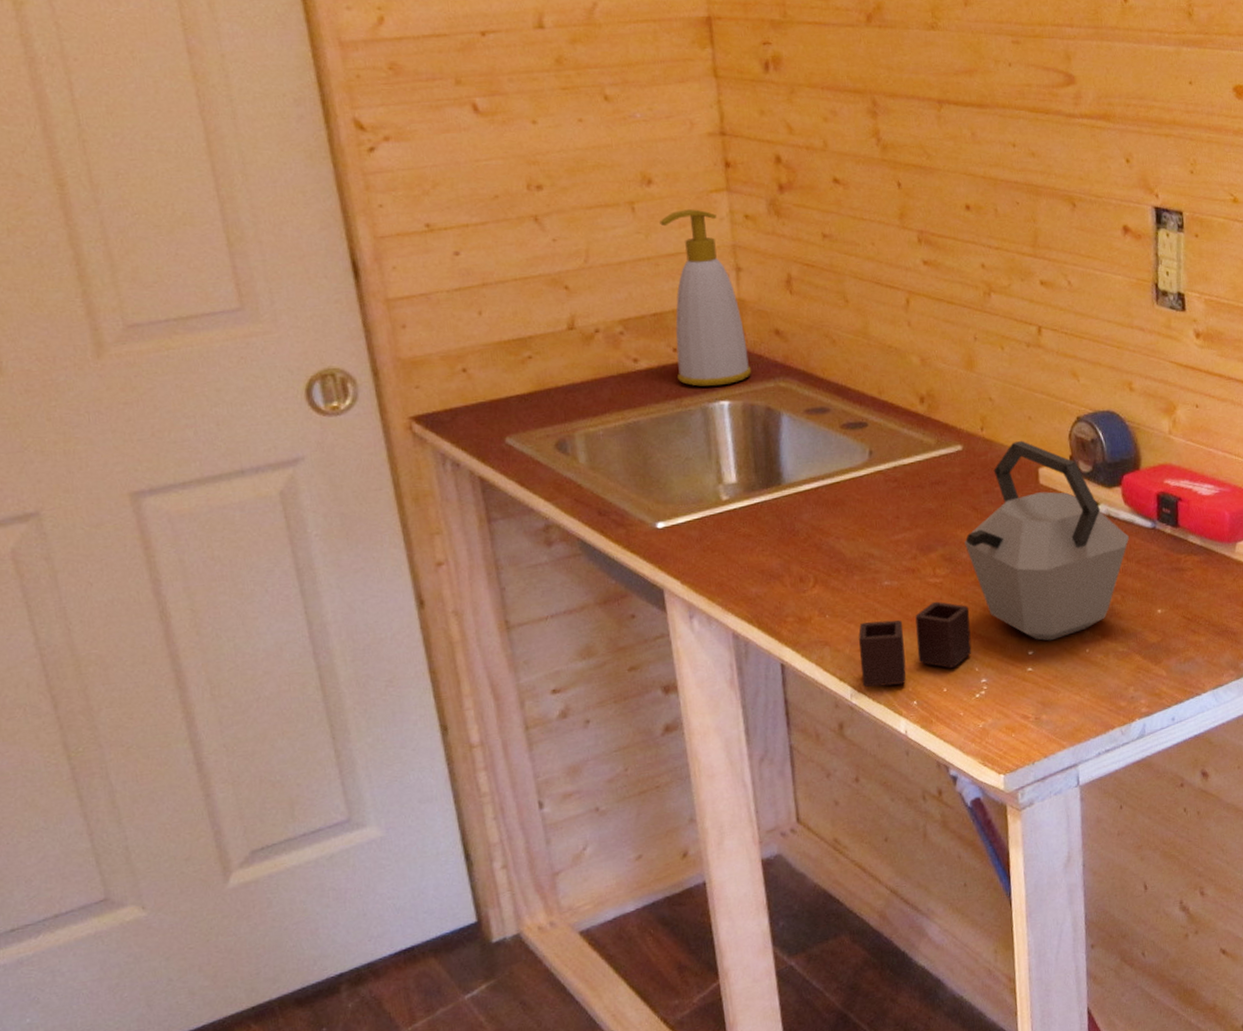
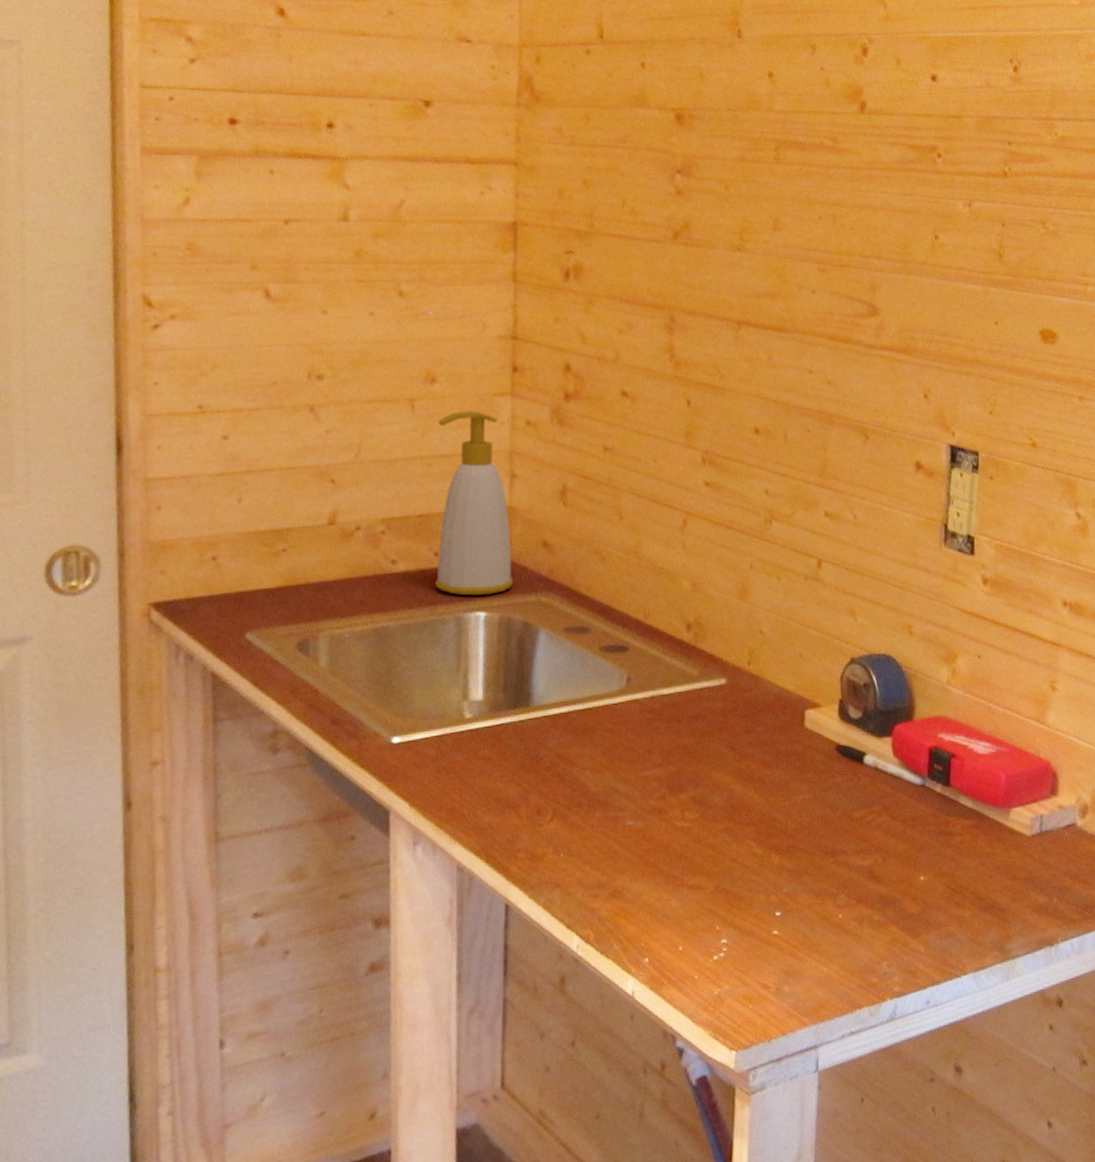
kettle: present [858,440,1130,687] -> none [591,678,897,939]

